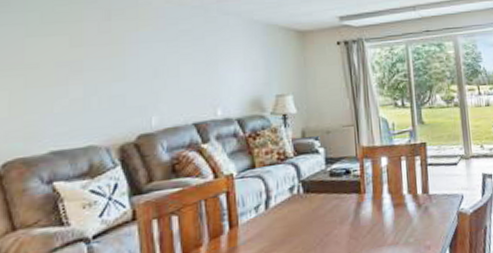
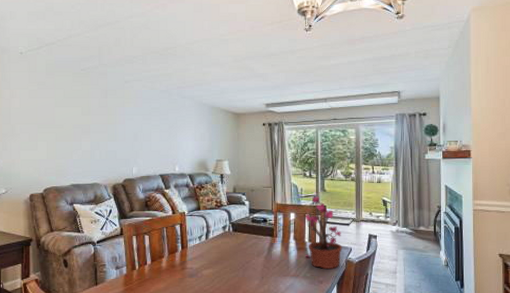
potted plant: none [401,131,452,229] -> present [305,196,342,270]

